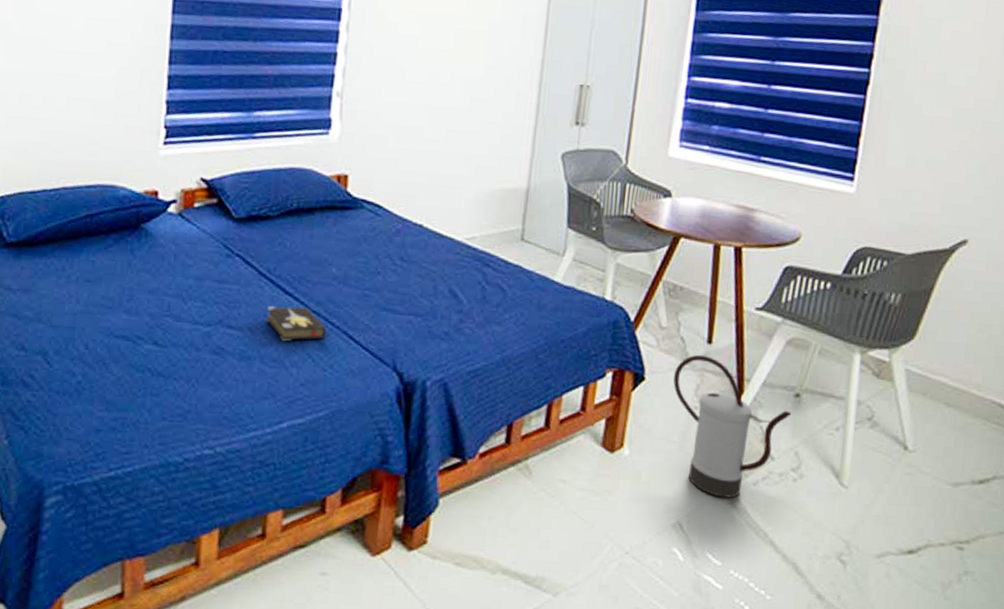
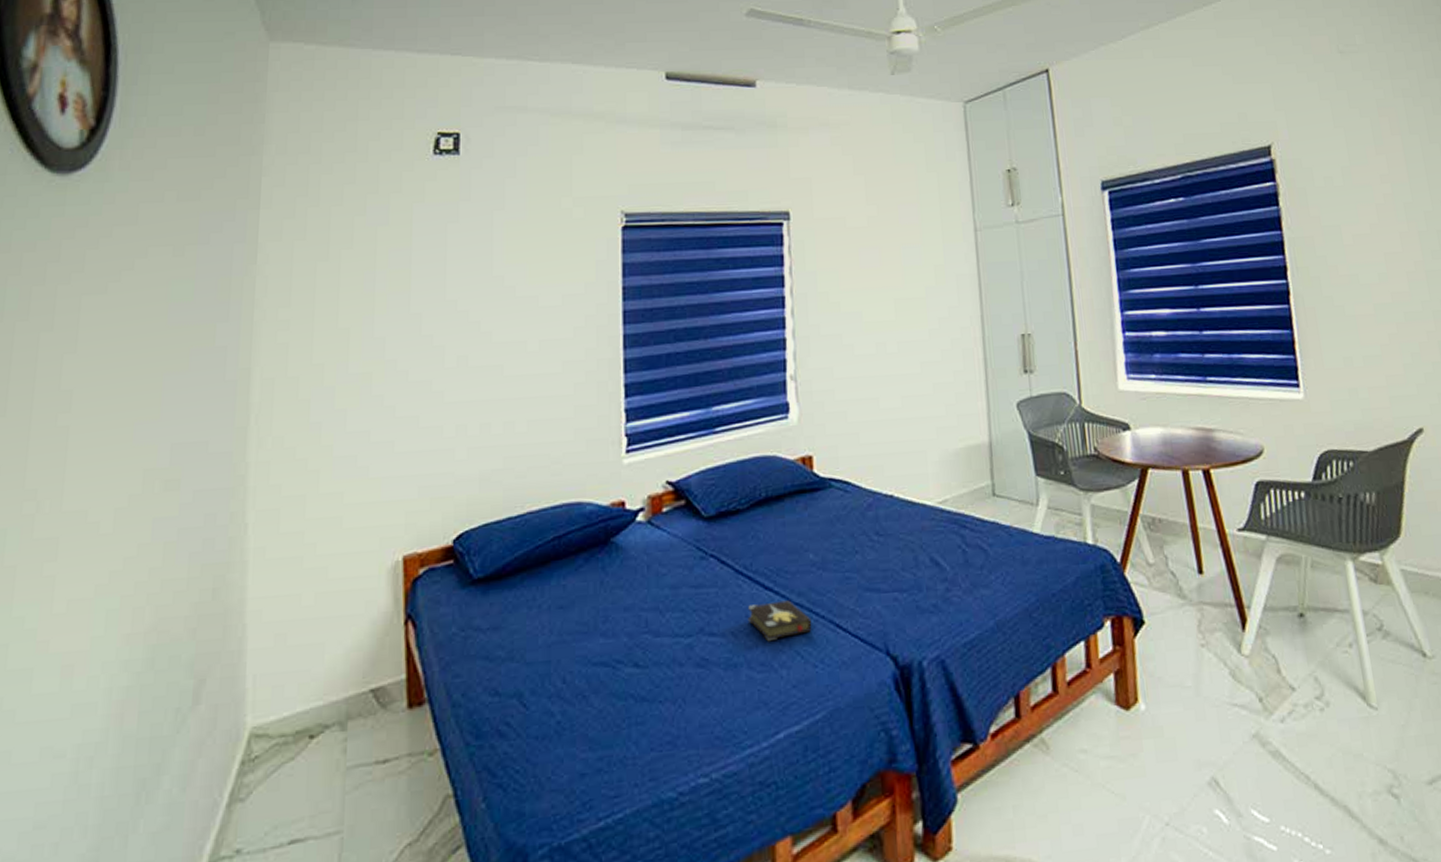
watering can: present [673,354,792,498] -> none [1172,587,1301,743]

